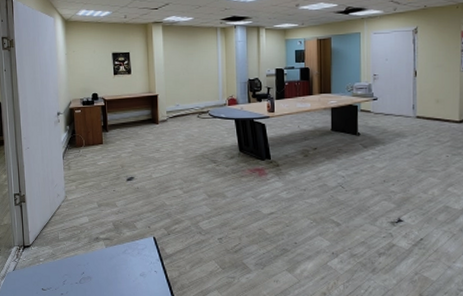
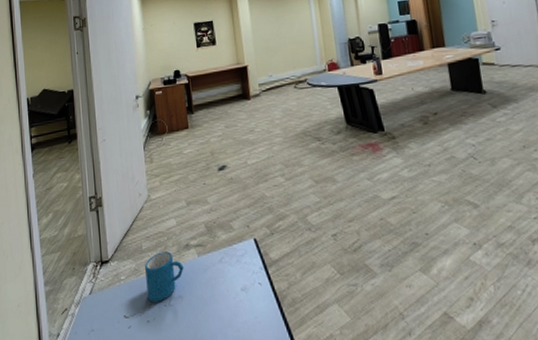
mug: none [61,242,93,280] -> present [145,251,184,303]

